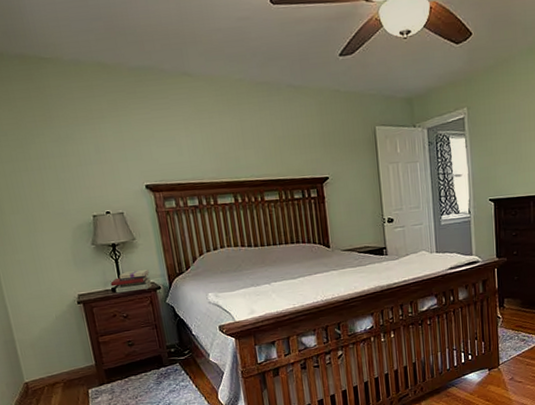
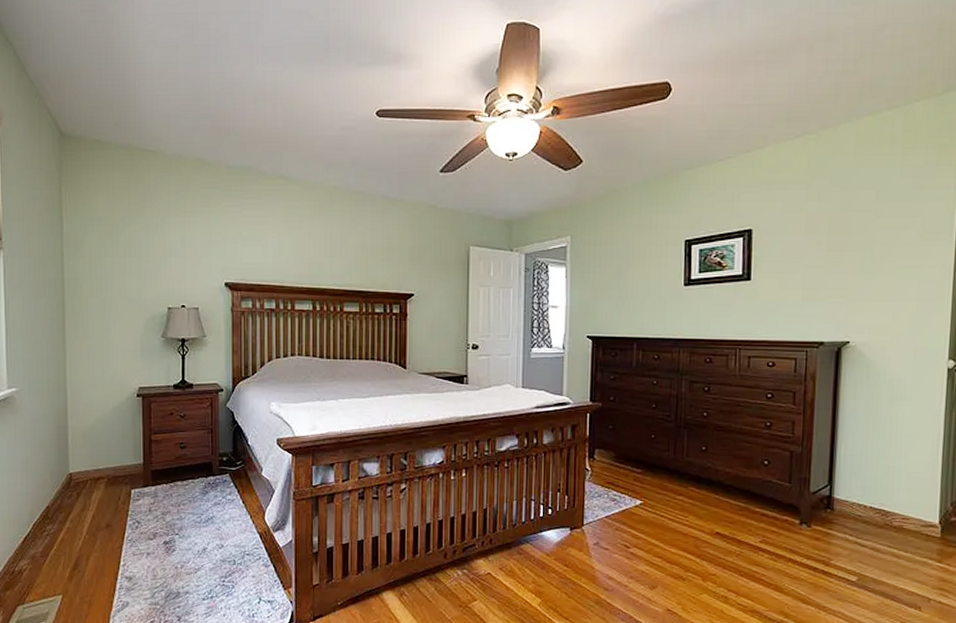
books: present [110,269,153,293] -> none [173,369,216,391]

